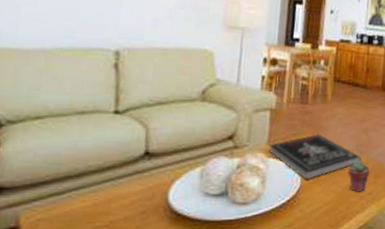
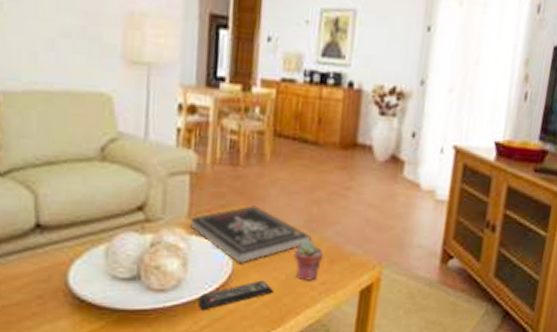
remote control: none [272,193,333,219] -> present [197,280,274,311]

